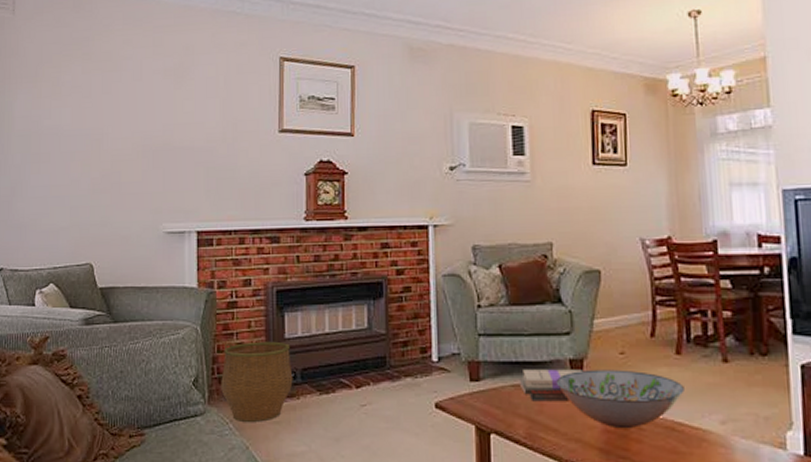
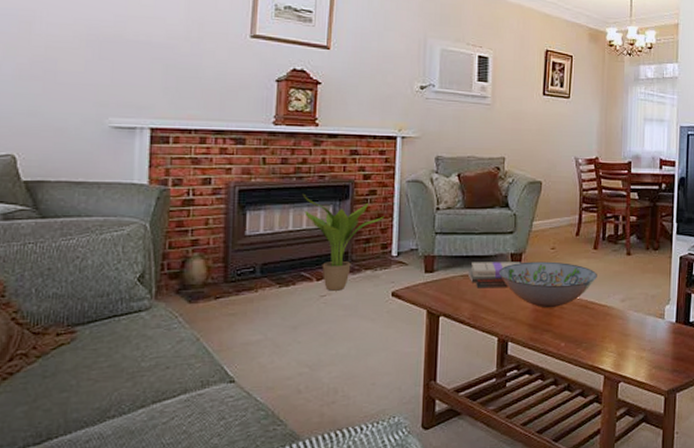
basket: present [221,341,293,422] -> none [171,238,252,315]
potted plant: none [336,292,422,400] -> present [302,193,385,291]

